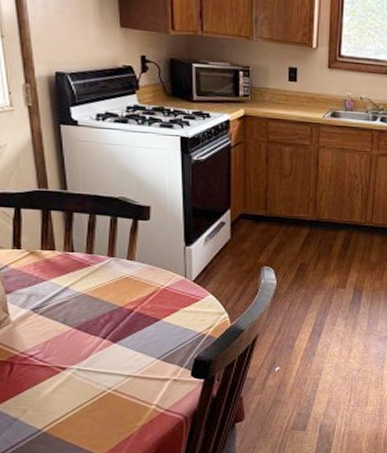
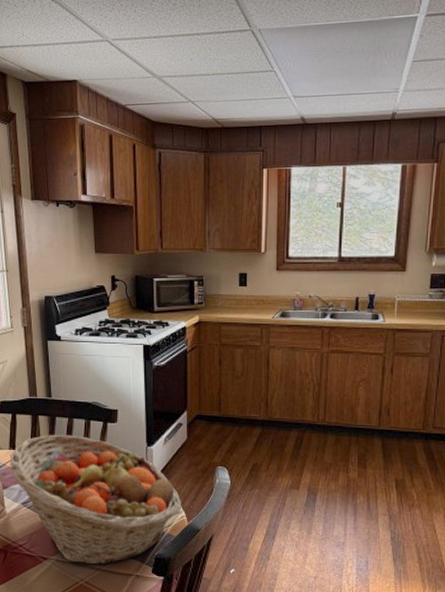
fruit basket: none [14,232,225,372] -> present [10,434,182,565]

